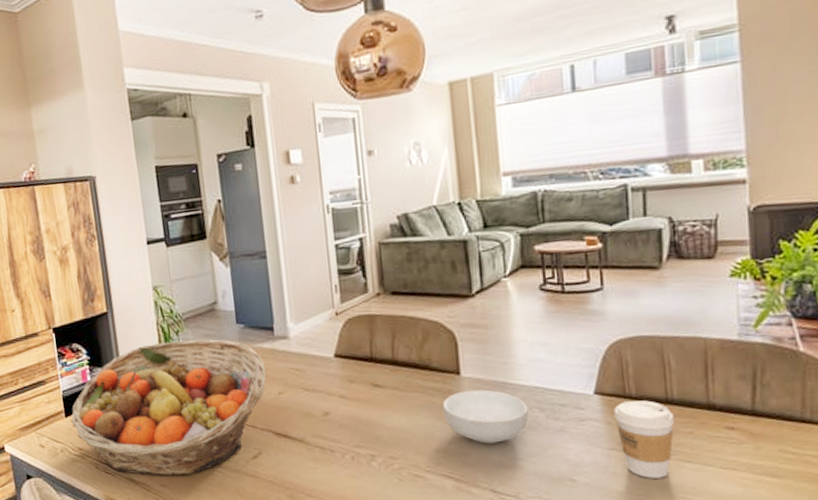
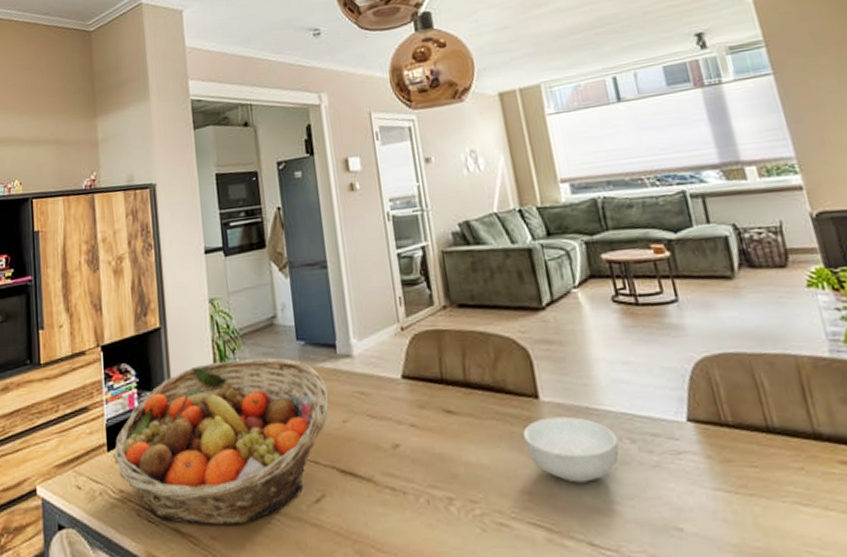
coffee cup: present [614,400,674,479] -> none [712,429,787,527]

